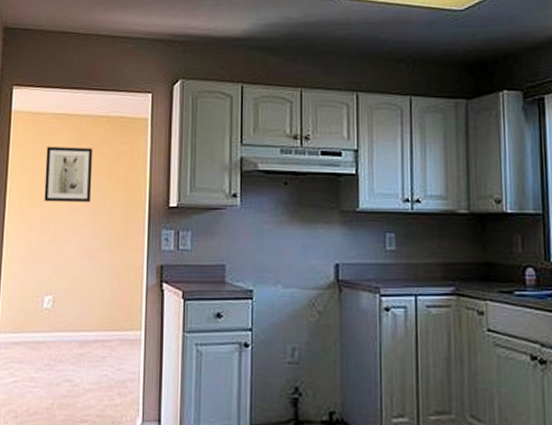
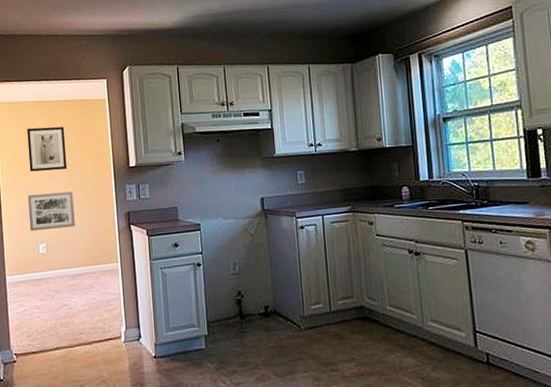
wall art: none [35,231,94,279] -> present [27,191,75,232]

